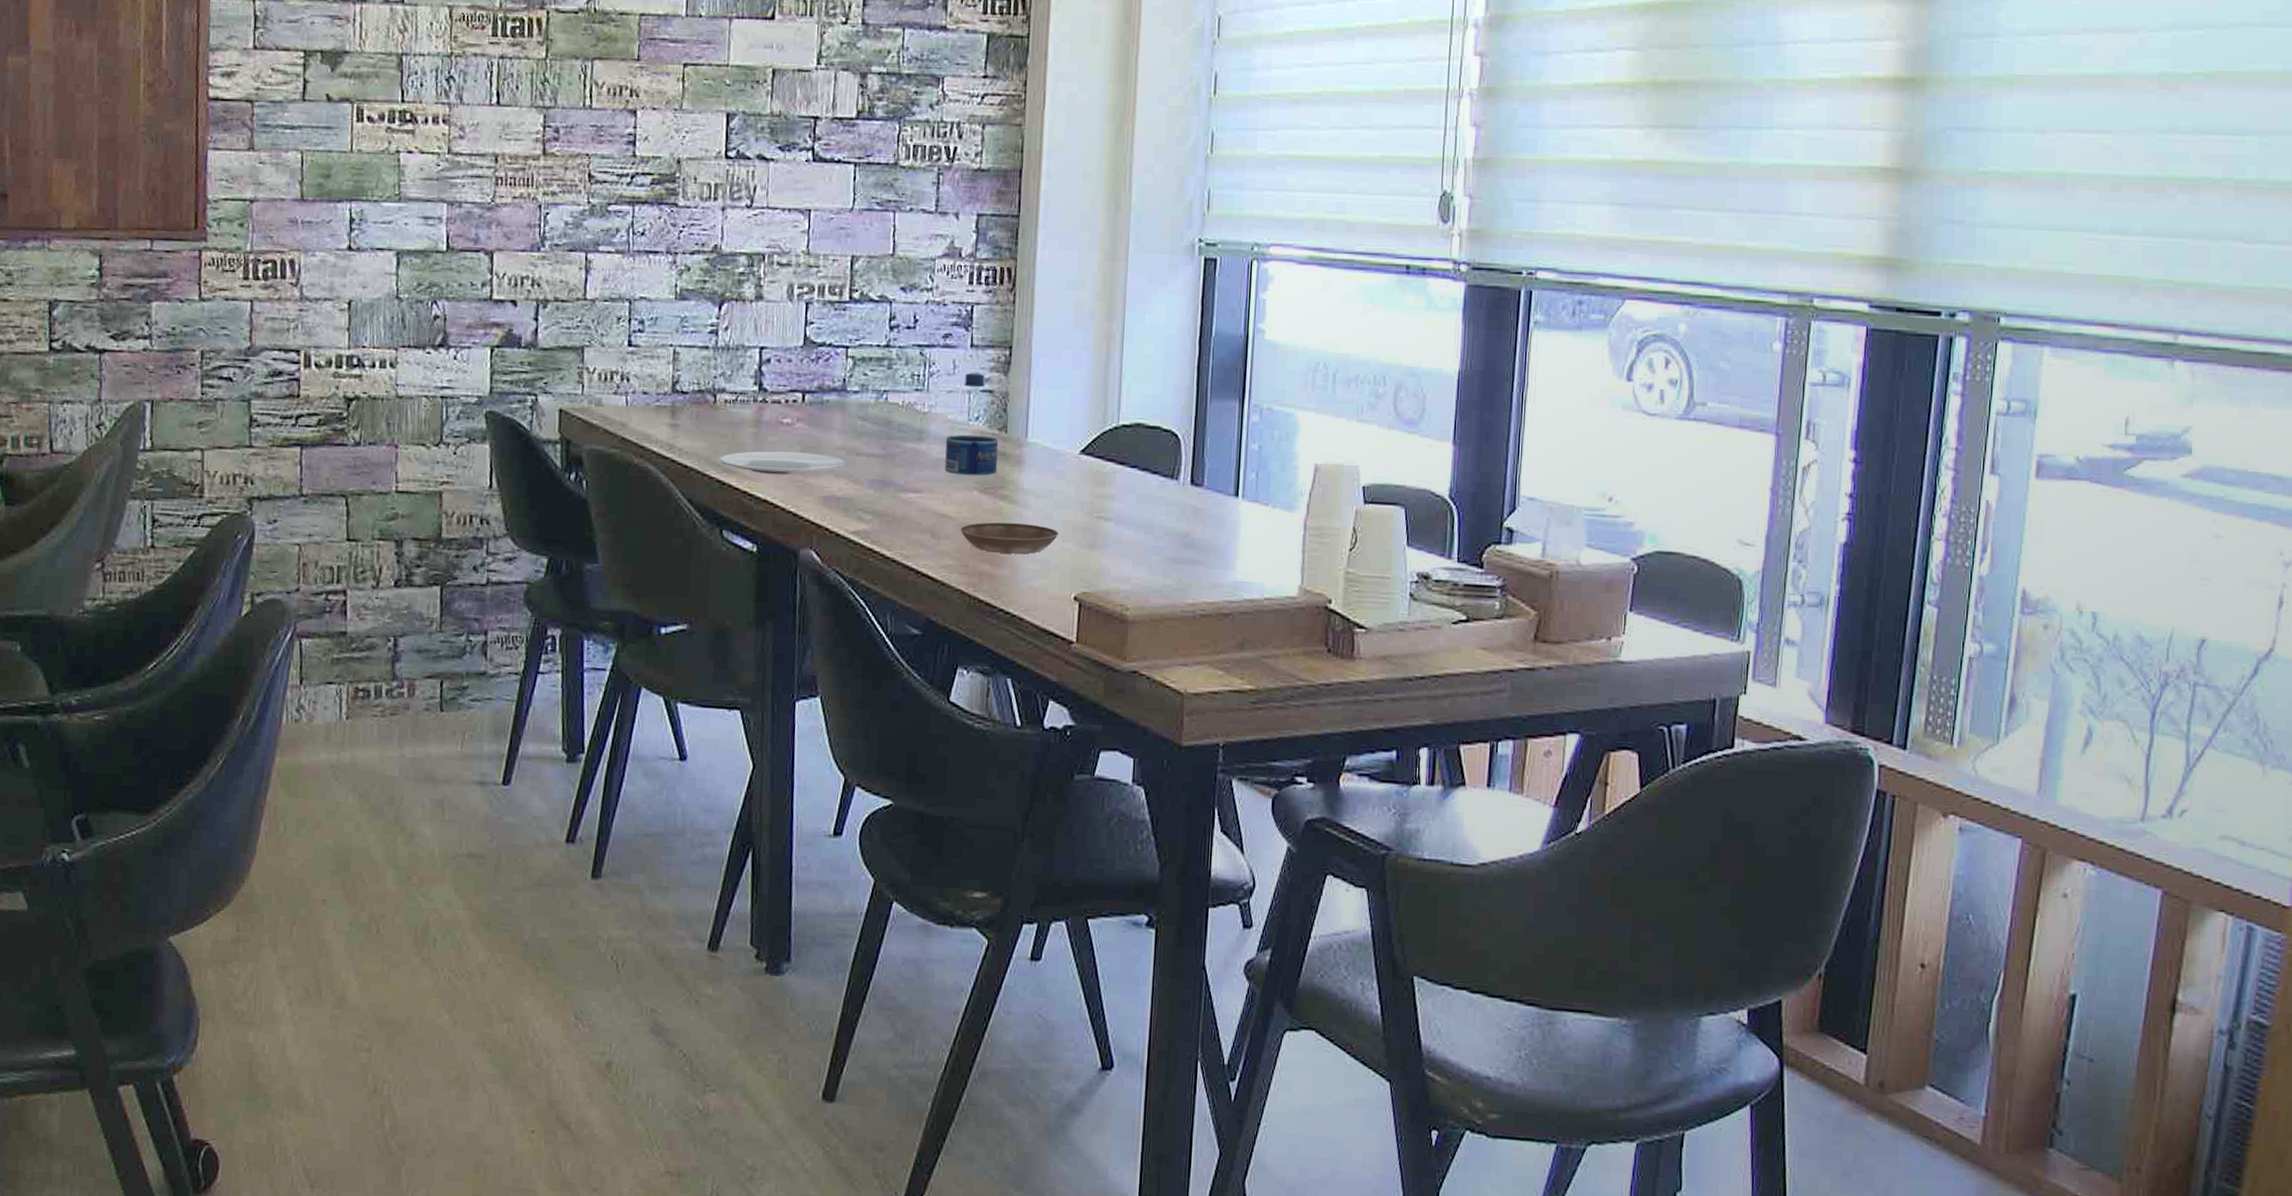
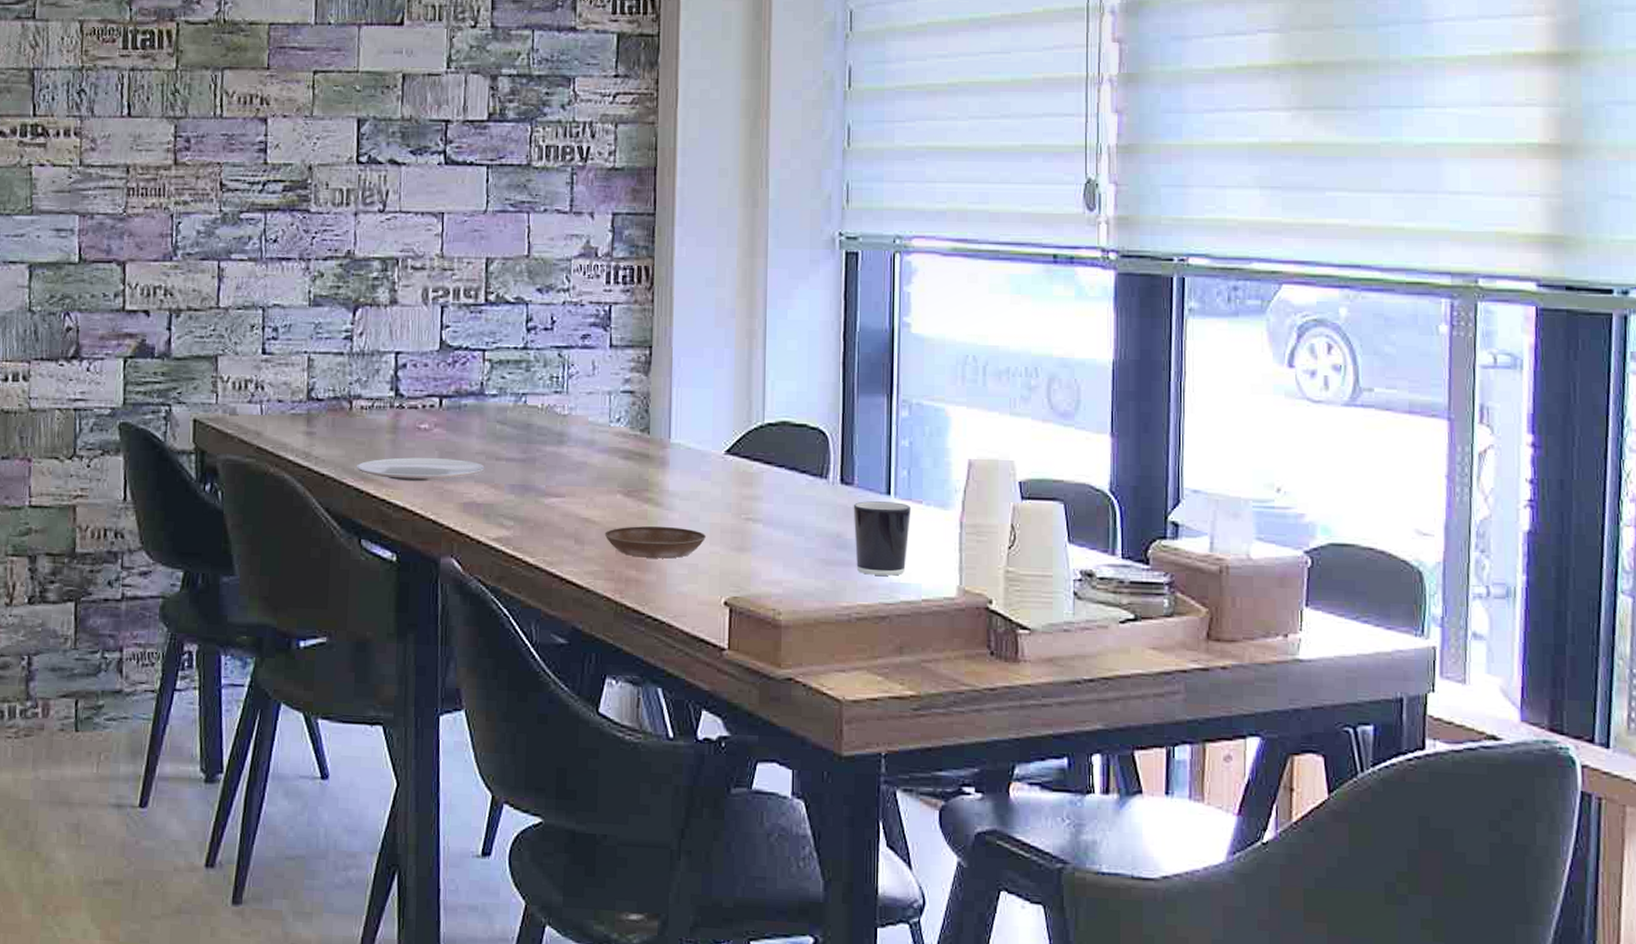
water bottle: present [945,372,999,477] -> none [587,373,641,479]
mug: none [1201,502,1257,575] -> present [853,501,911,576]

